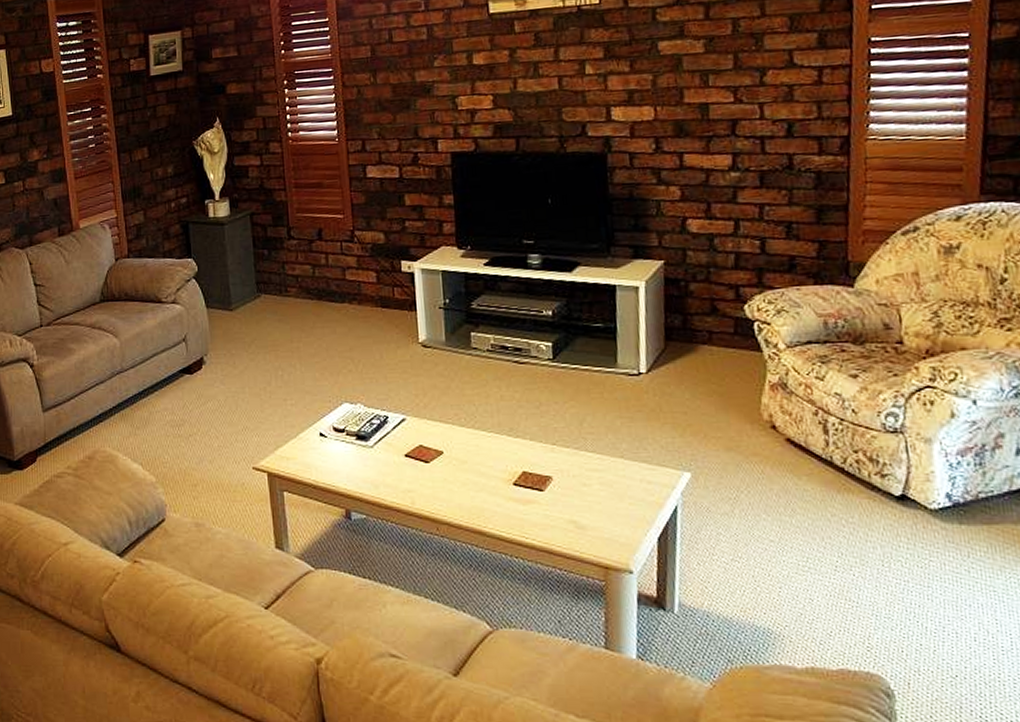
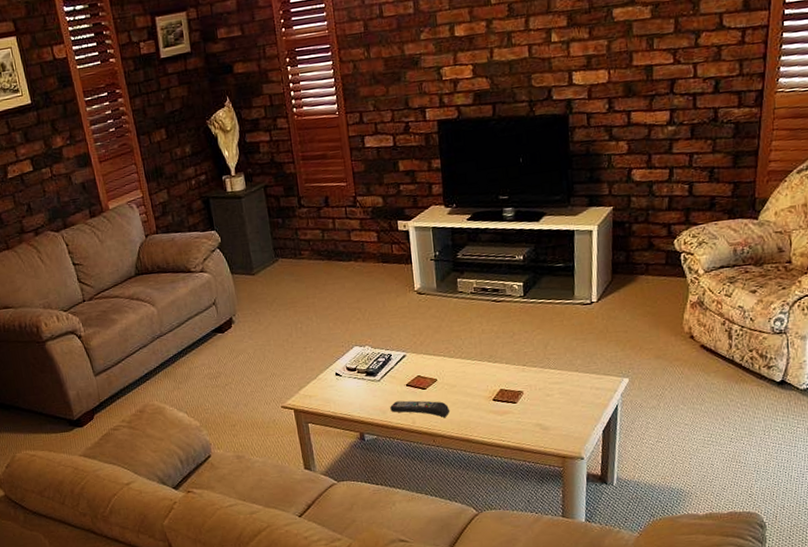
remote control: none [384,474,459,500] -> present [390,400,450,417]

